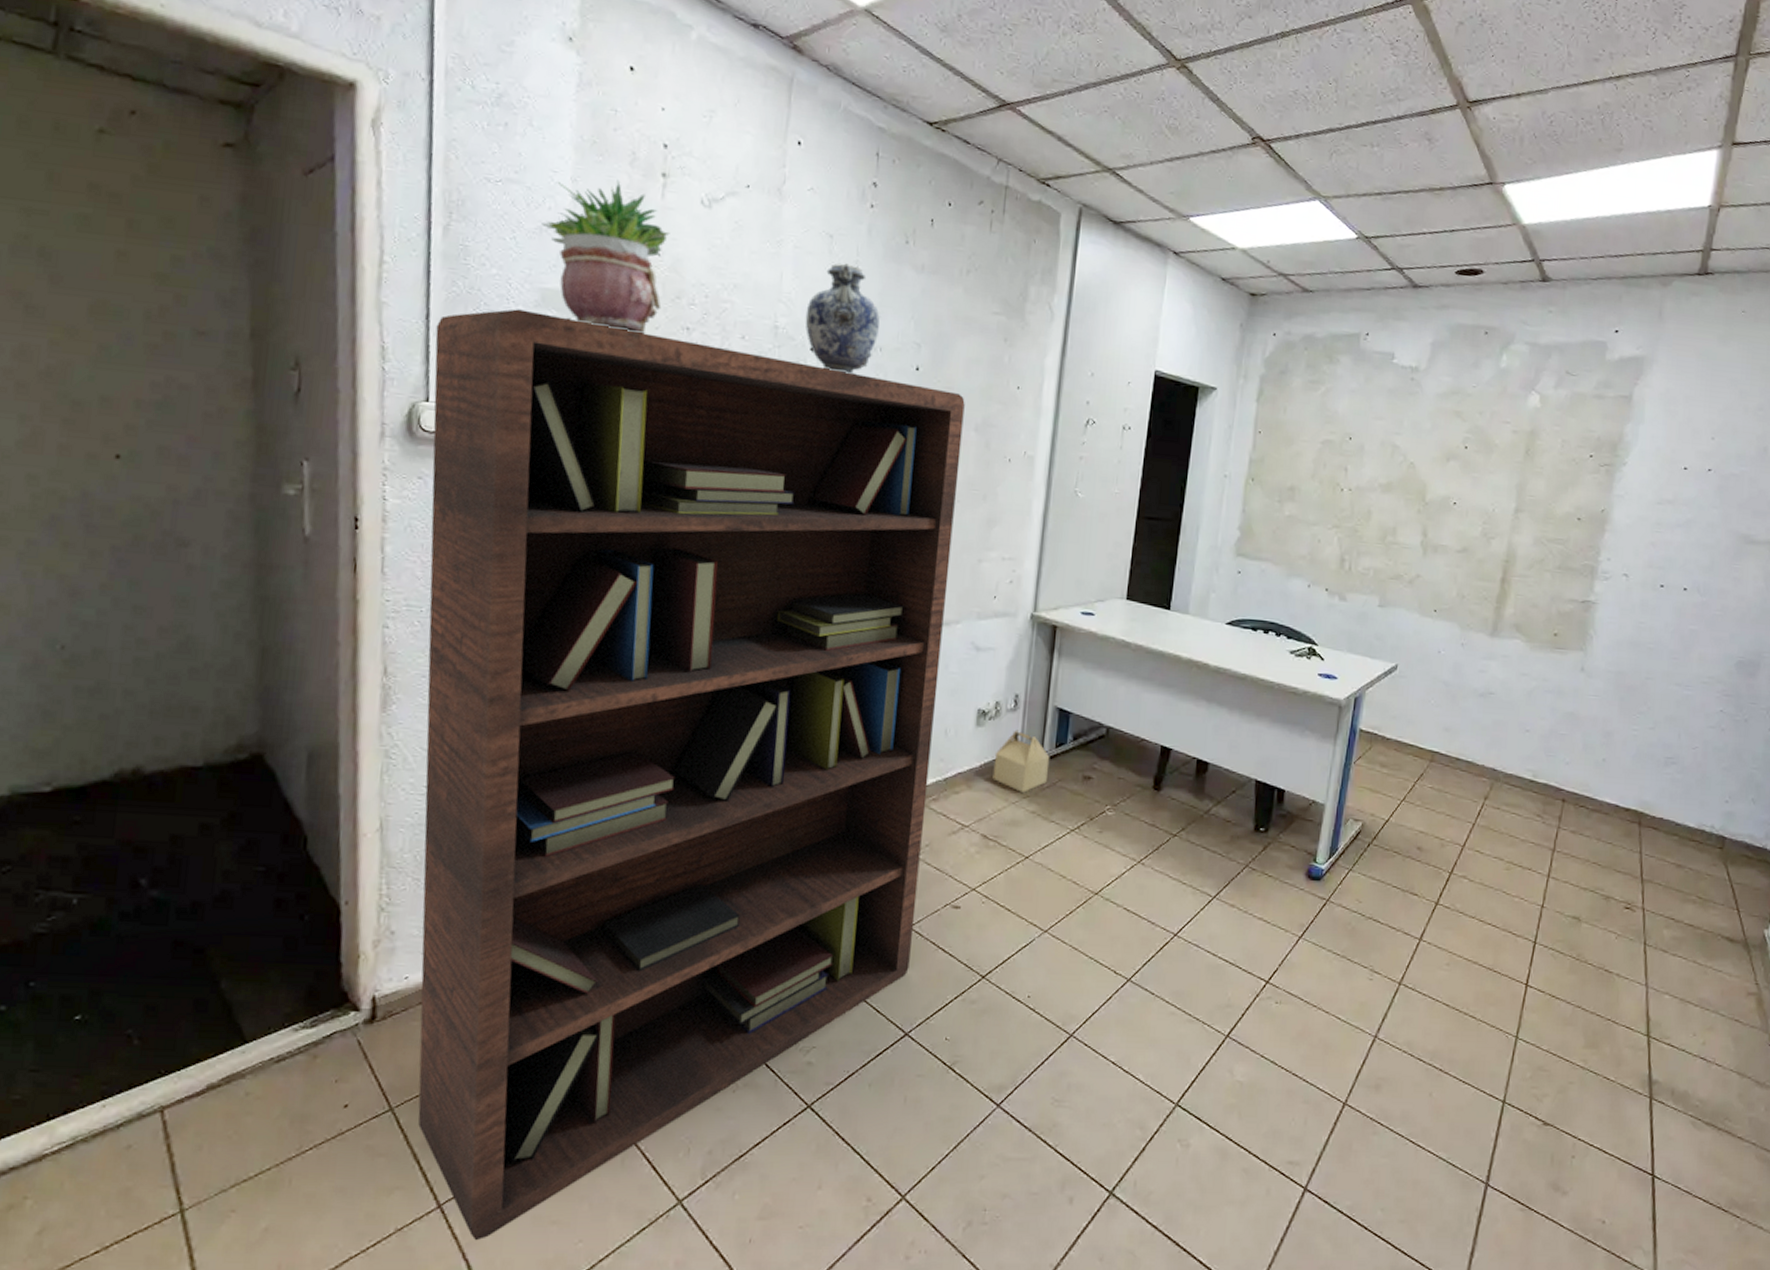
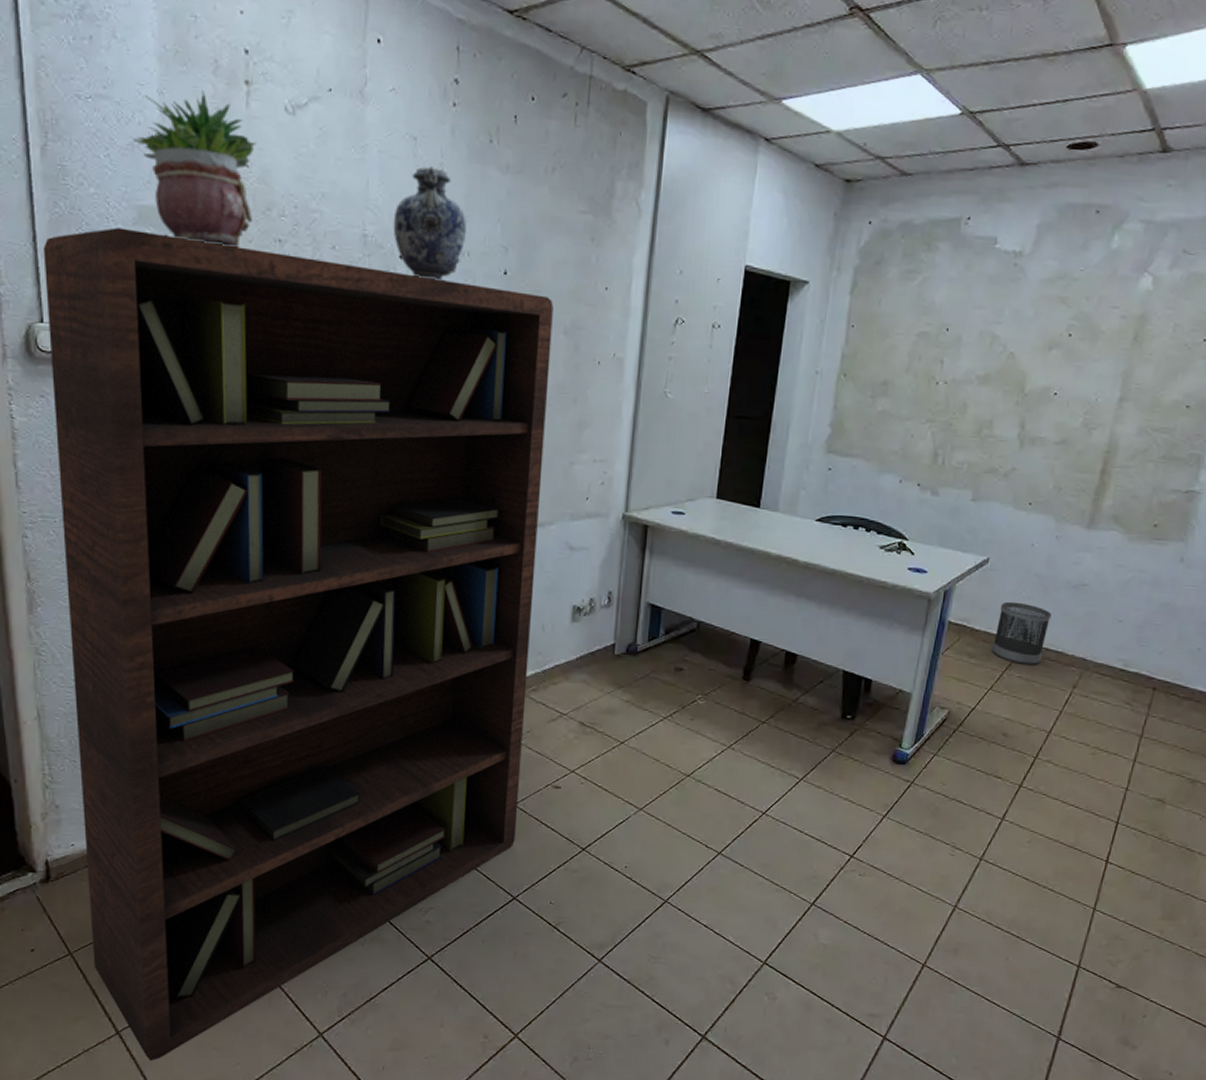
cardboard box: present [992,730,1050,793] -> none [588,625,643,683]
wastebasket: none [1403,709,1461,775] -> present [991,601,1052,665]

